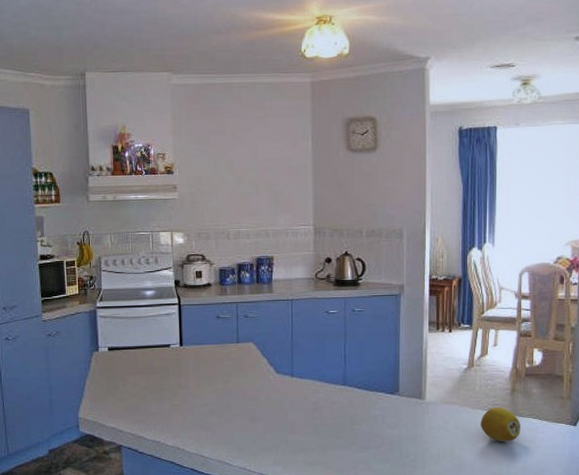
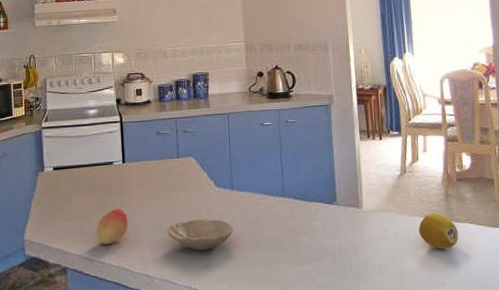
fruit: none [152,391,184,425] -> present [96,208,128,245]
bowl: none [224,404,292,434] -> present [167,219,234,251]

